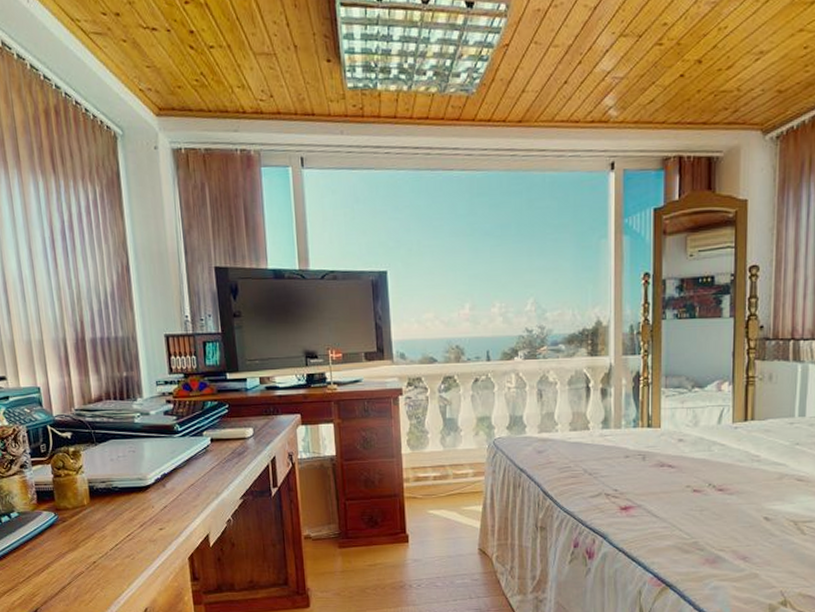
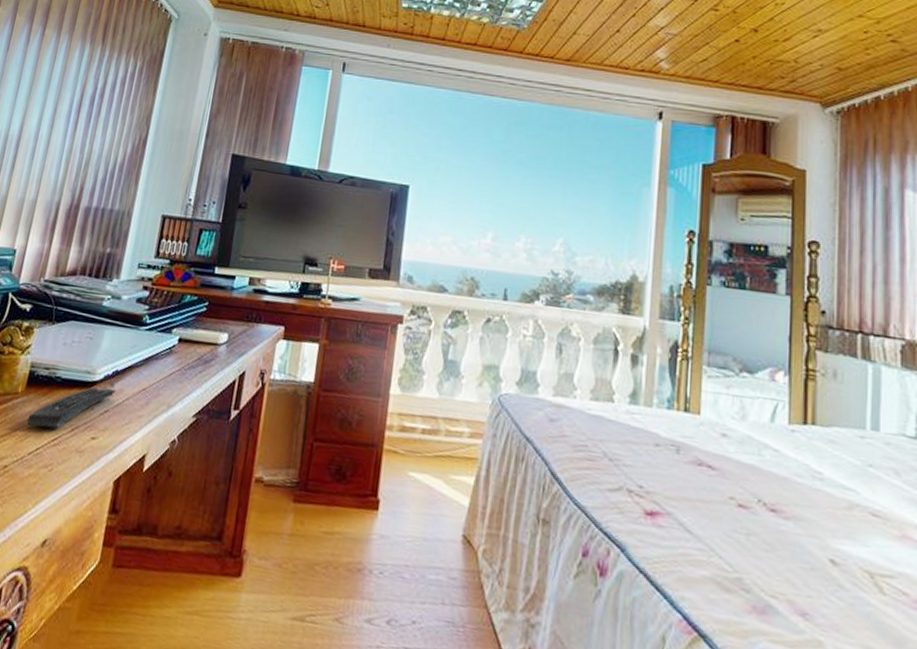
remote control: none [100,488,169,528] -> present [27,387,116,429]

